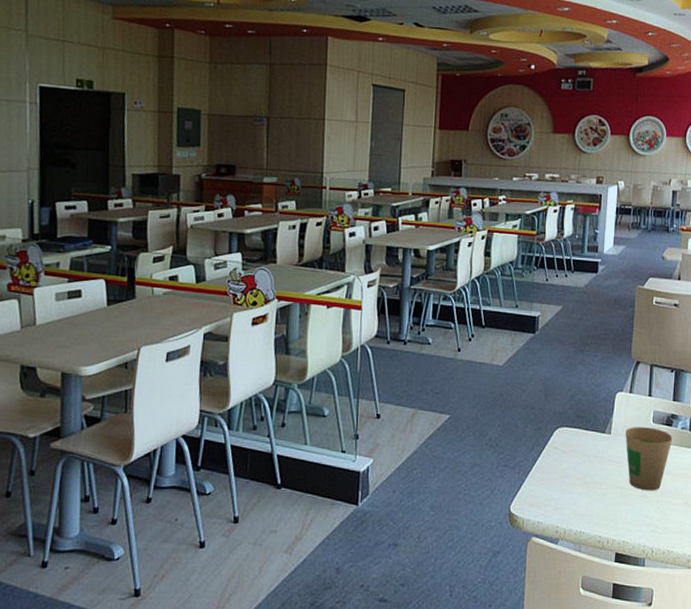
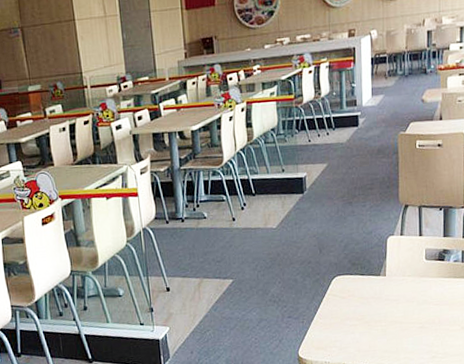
paper cup: present [625,427,673,491] -> none [399,264,446,323]

